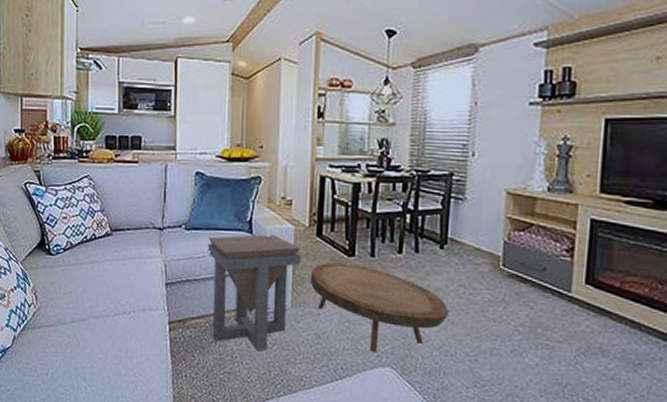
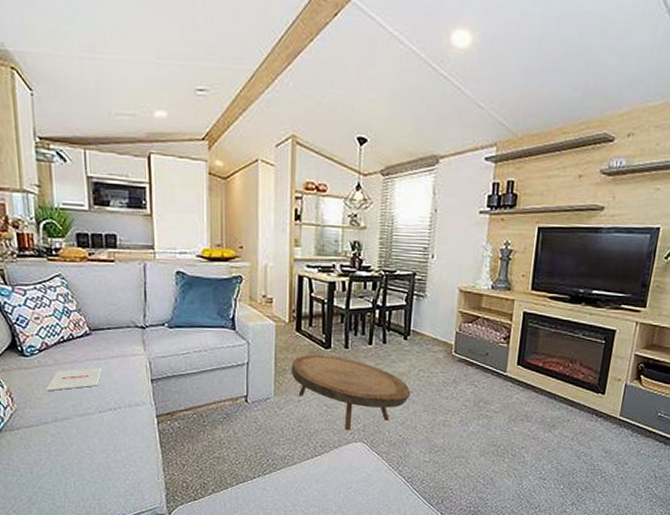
magazine: none [67,268,120,291] -> present [45,368,102,391]
side table: present [207,234,302,351] -> none [192,330,283,437]

